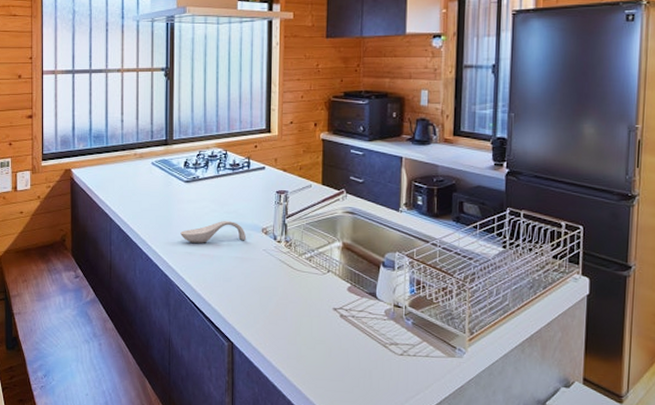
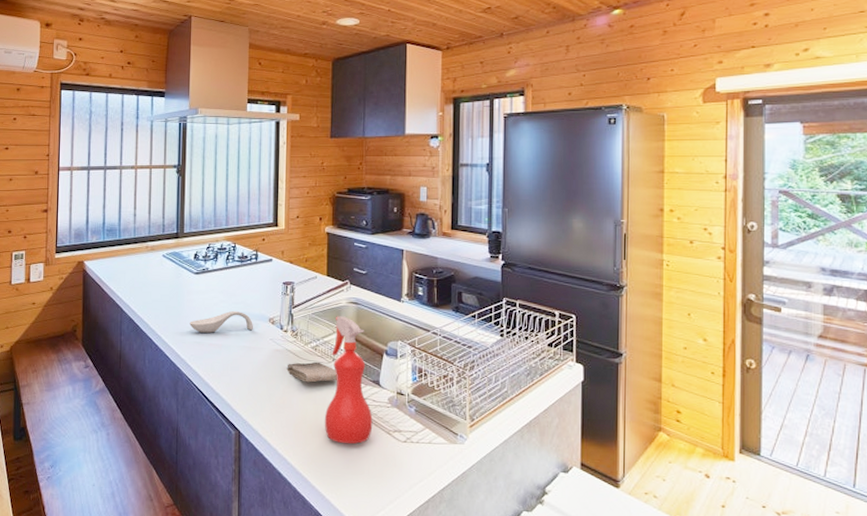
washcloth: none [280,273,332,294] -> present [286,361,337,383]
spray bottle: none [319,226,369,357] -> present [324,316,373,444]

